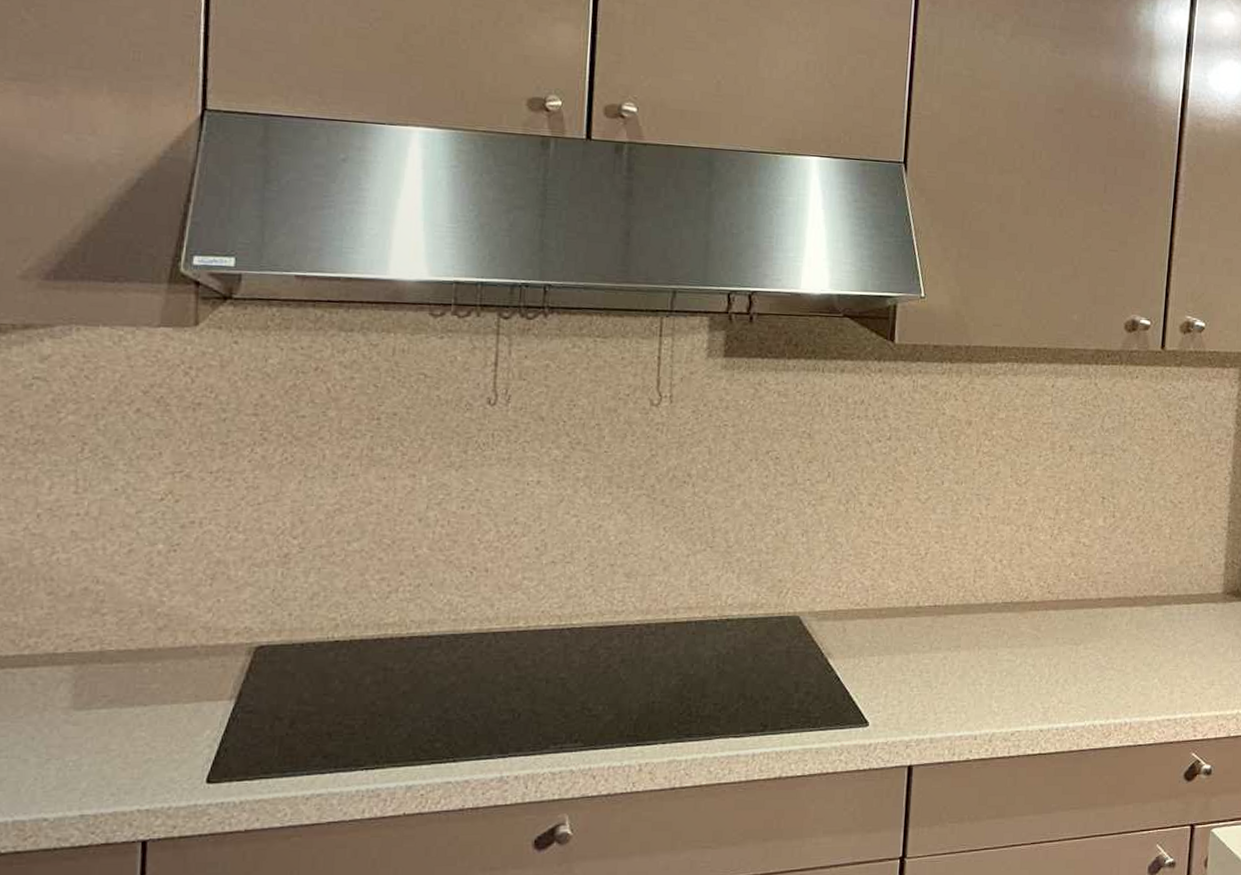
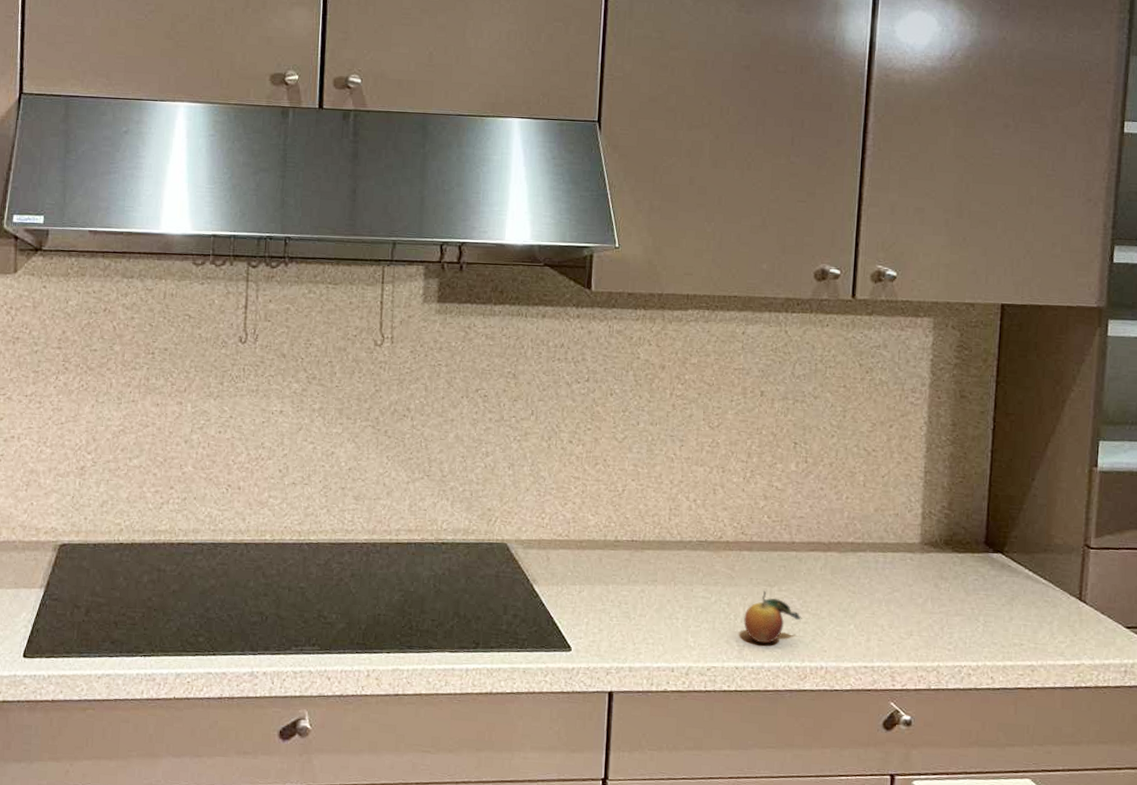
fruit: none [1049,649,1107,704] -> present [744,590,802,644]

